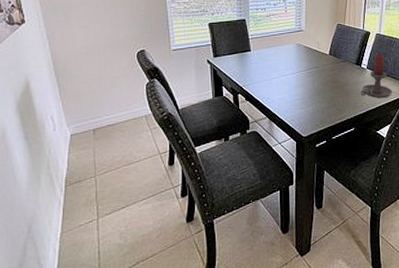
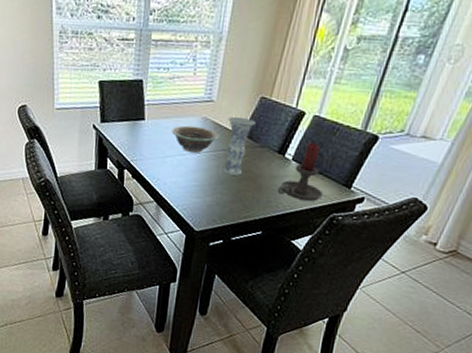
decorative bowl: none [274,51,311,73] -> present [172,125,219,154]
vase: none [316,41,336,86] -> present [222,117,255,176]

